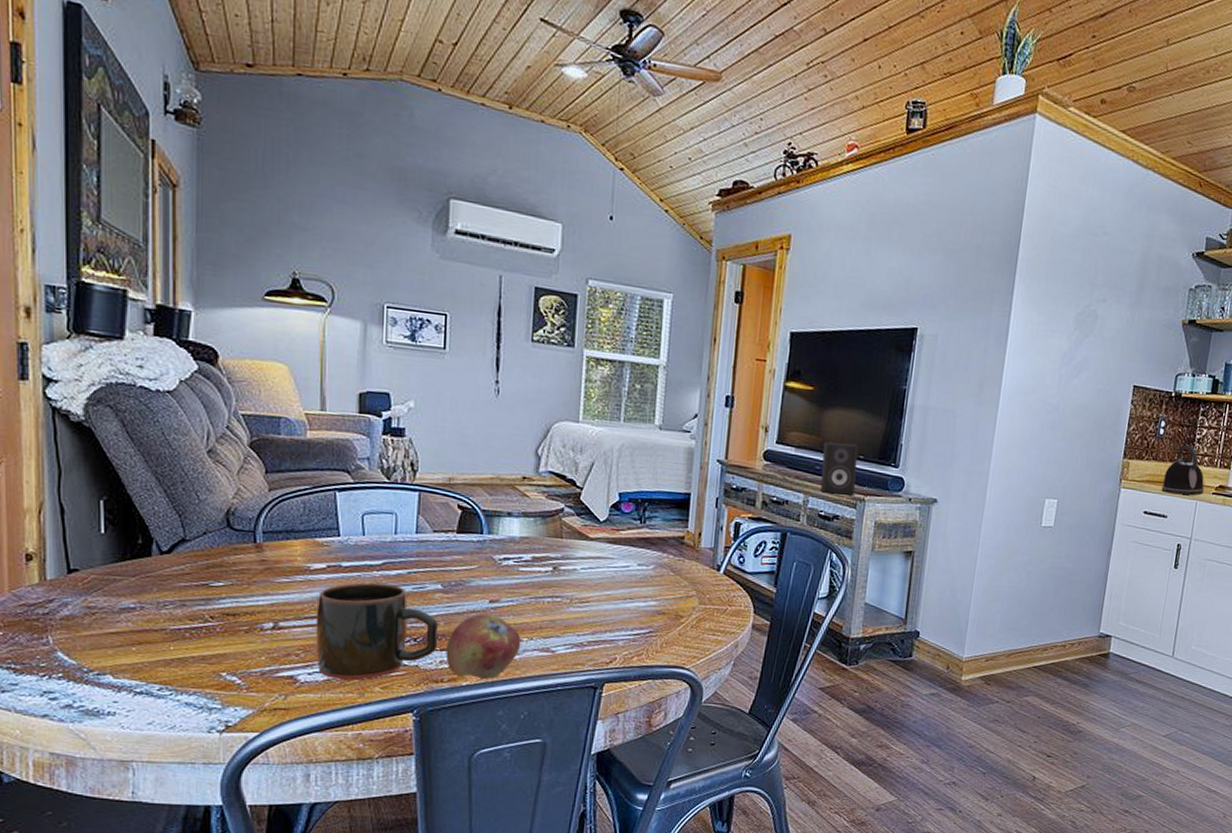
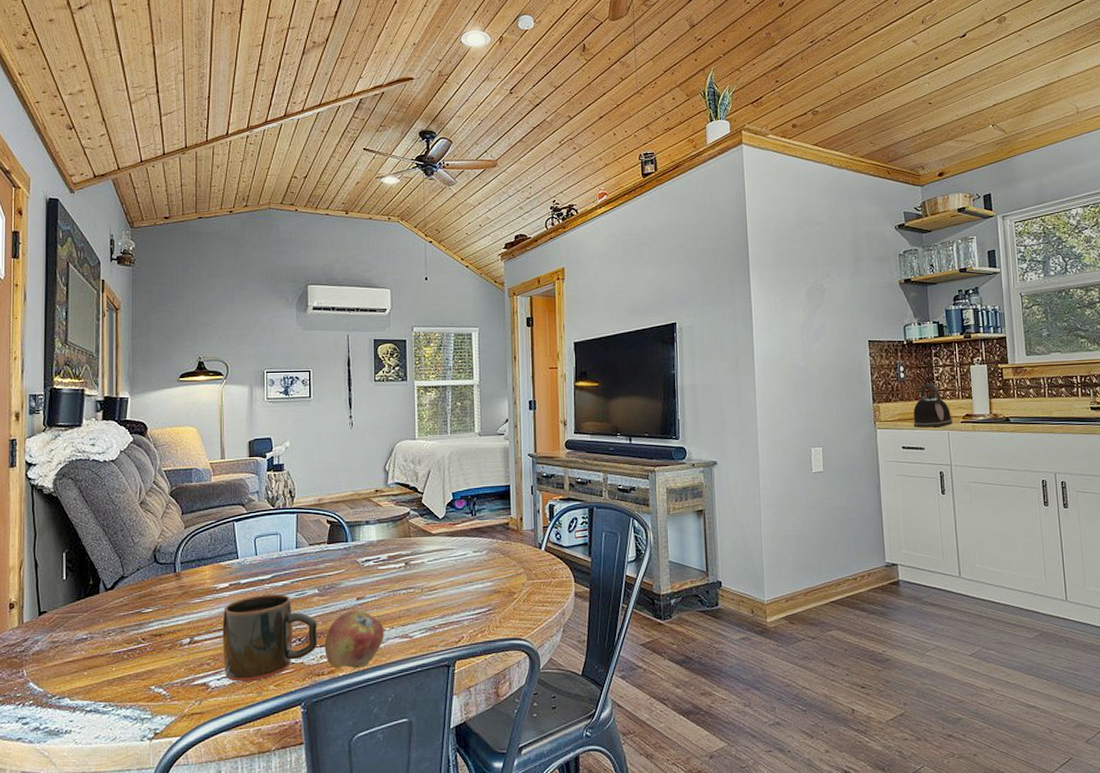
speaker: present [820,442,859,496] -> none [614,424,646,470]

